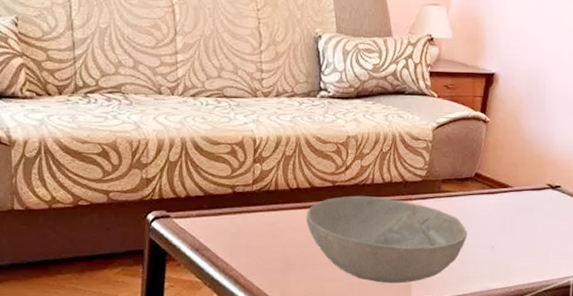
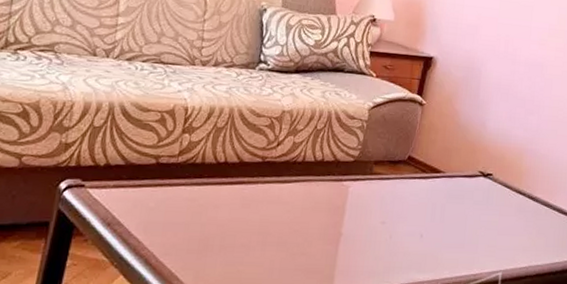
bowl: present [306,195,467,284] -> none [230,173,397,272]

